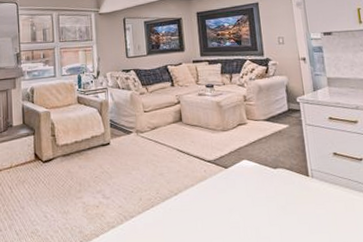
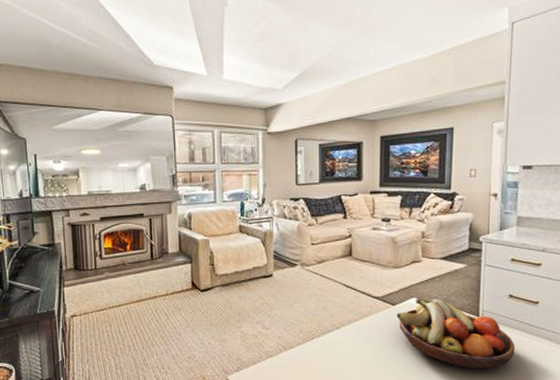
fruit bowl: none [230,159,350,233] -> present [396,297,515,370]

